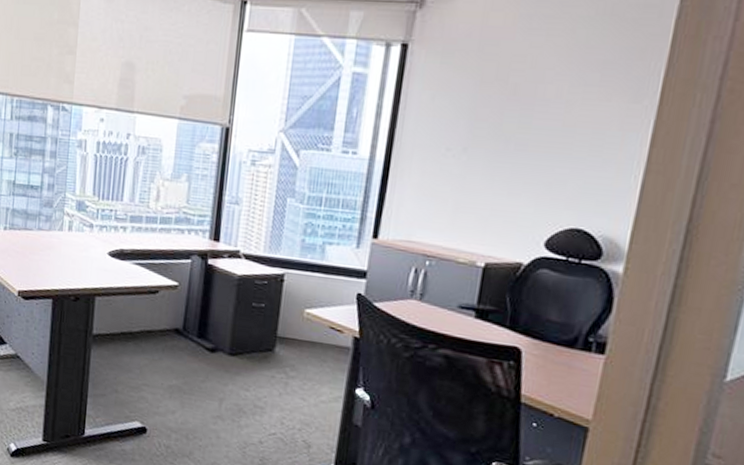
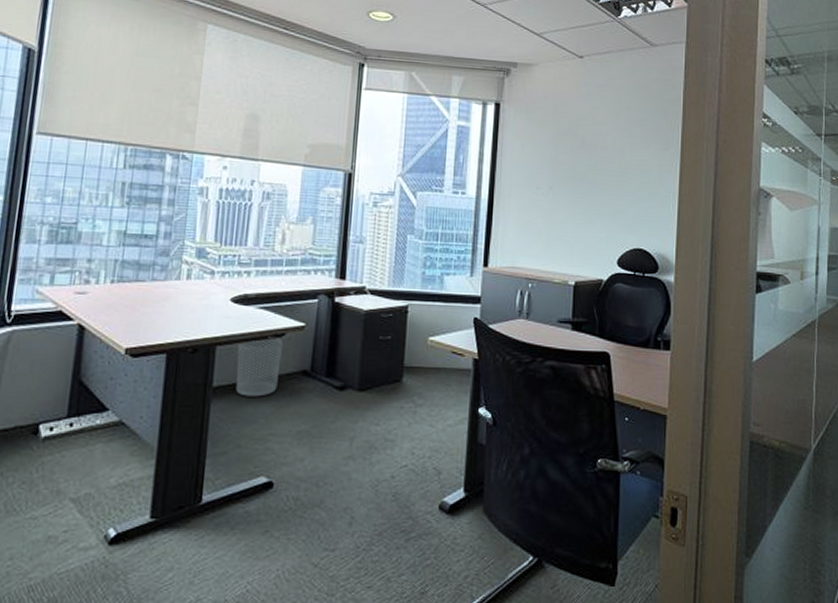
waste bin: none [113,292,157,349] -> present [236,336,283,397]

